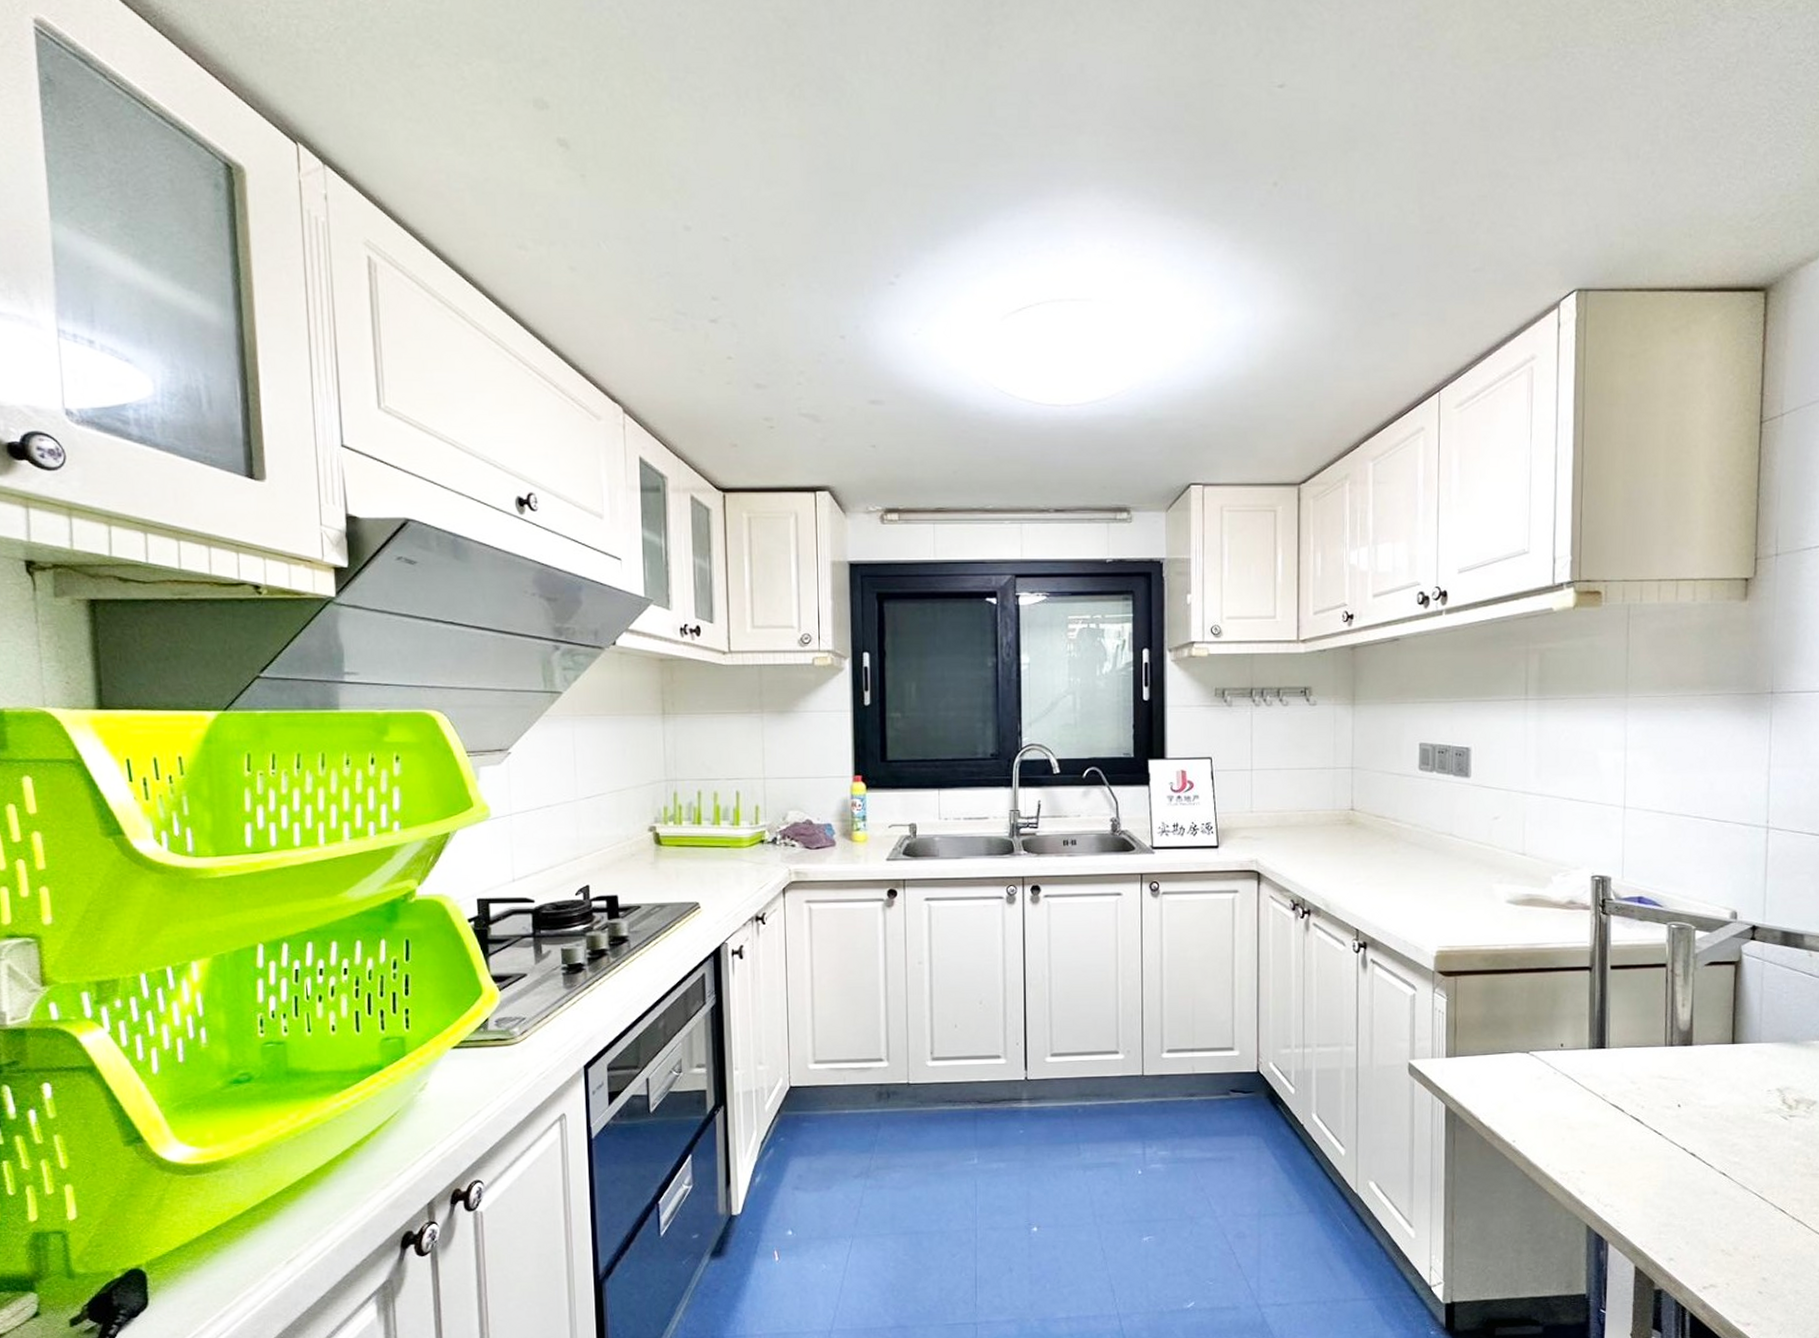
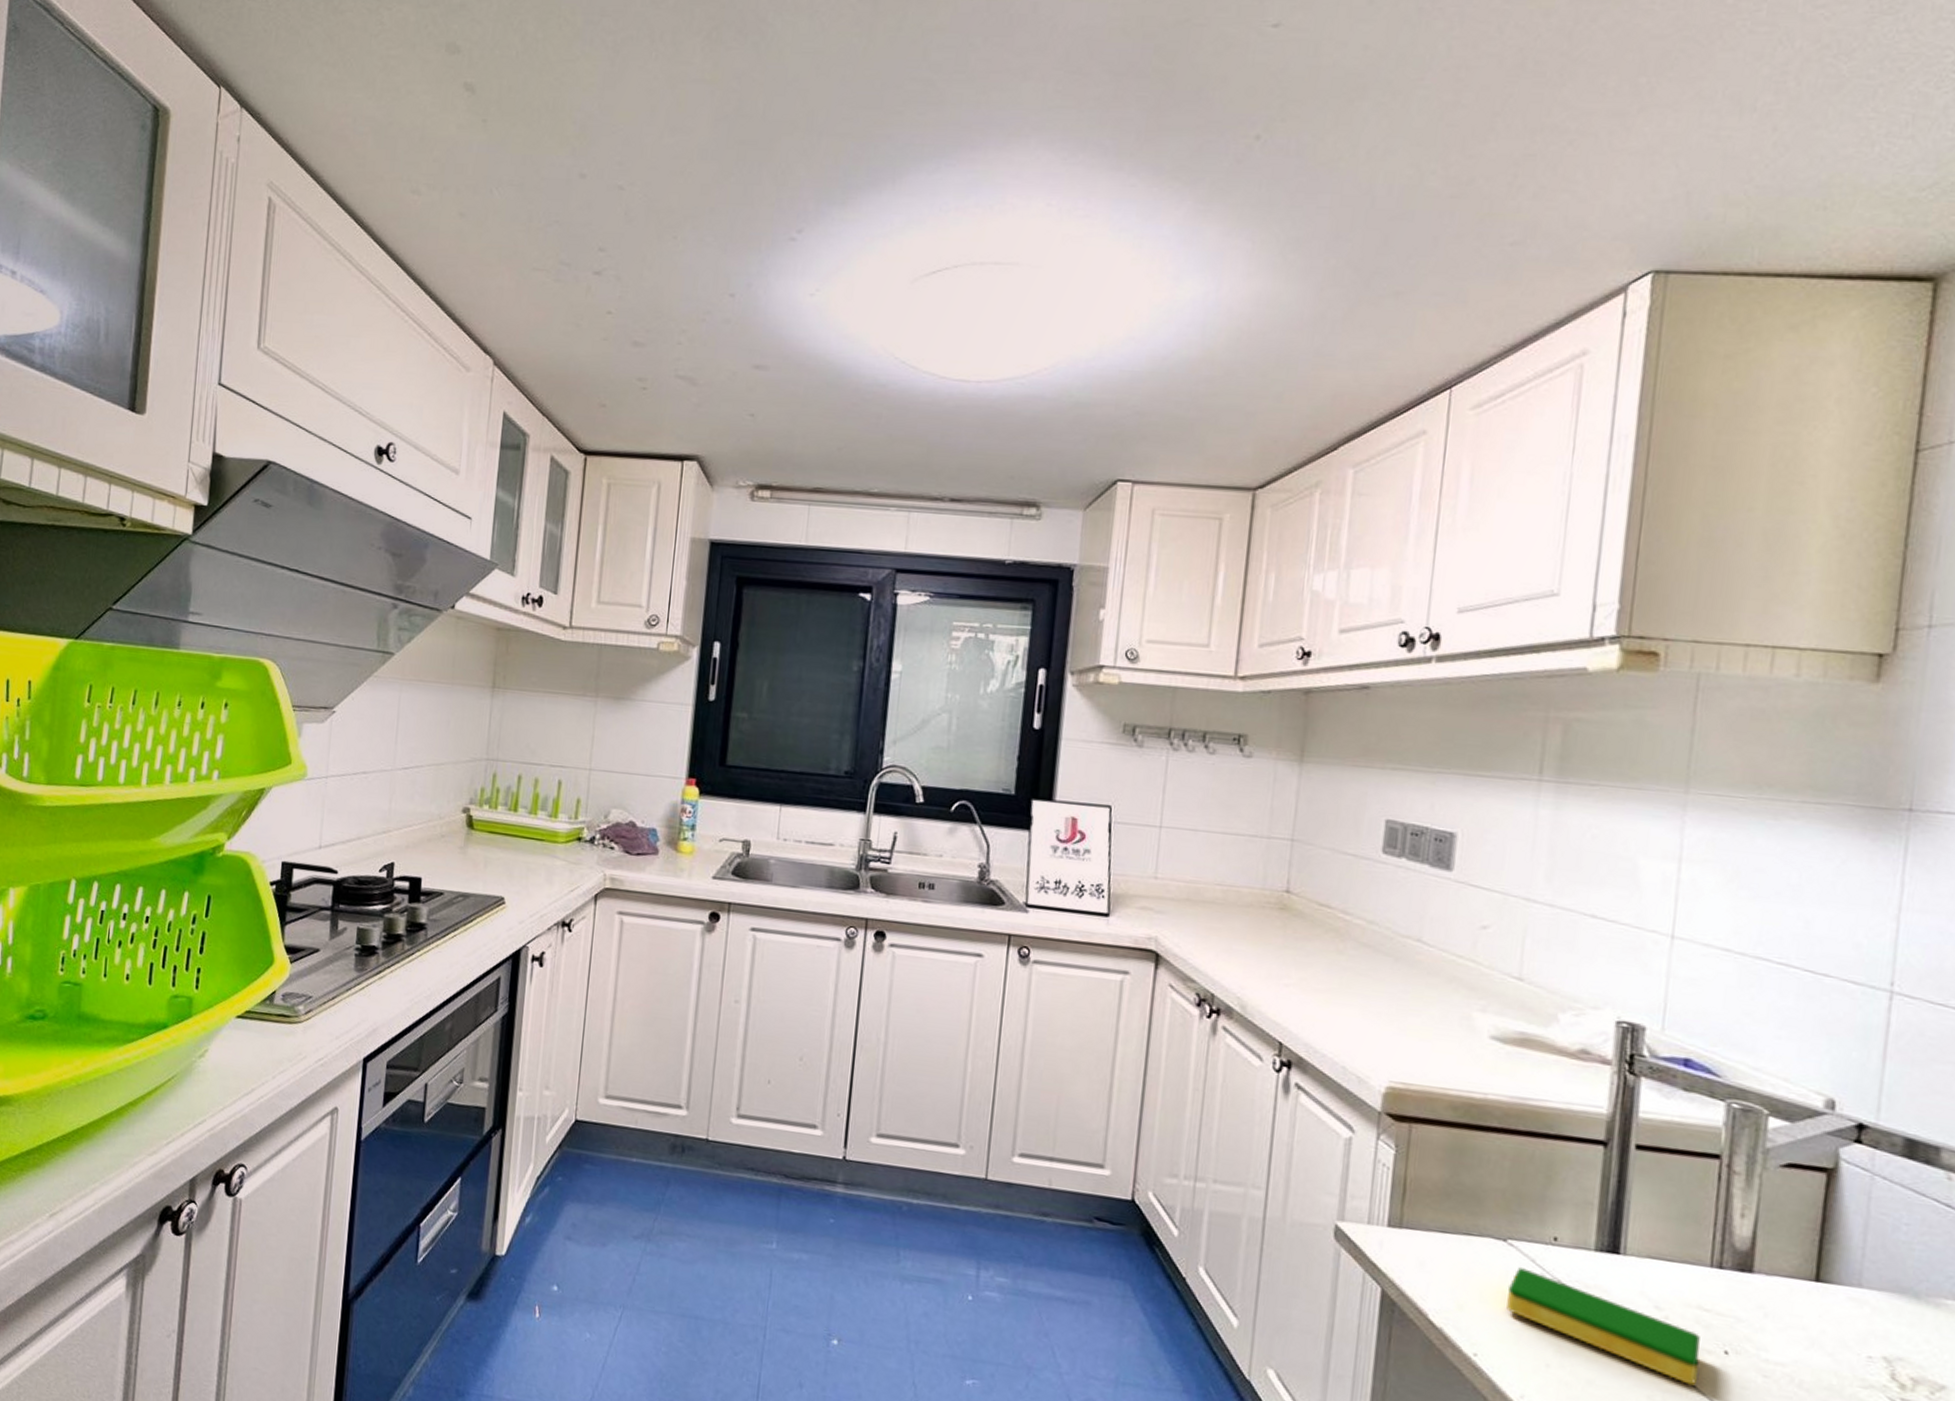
dish sponge: none [1532,1071,1662,1134] -> present [1506,1267,1700,1386]

